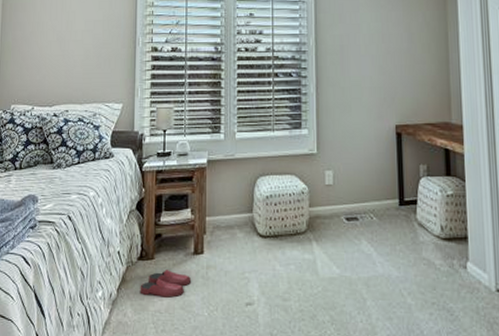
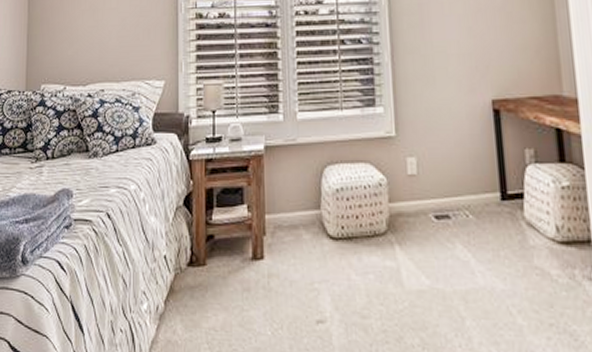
slippers: present [140,270,190,298] -> none [190,278,250,312]

